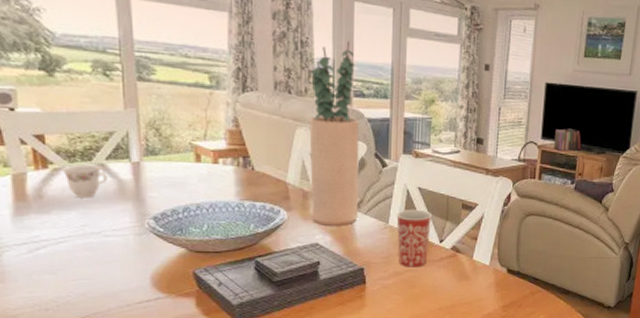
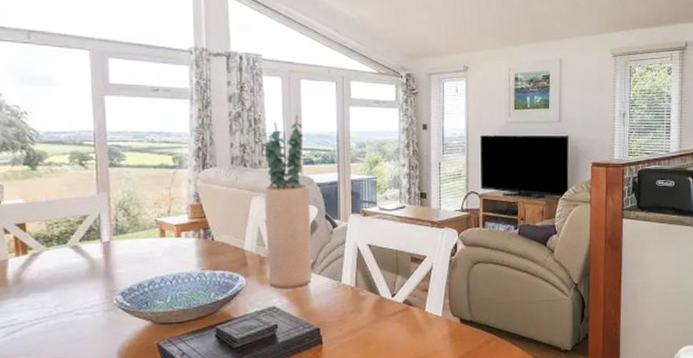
teacup: present [62,164,107,198] -> none [40,247,80,280]
mug: present [396,209,433,268] -> none [348,265,383,324]
books: present [554,128,582,152] -> none [494,177,522,198]

